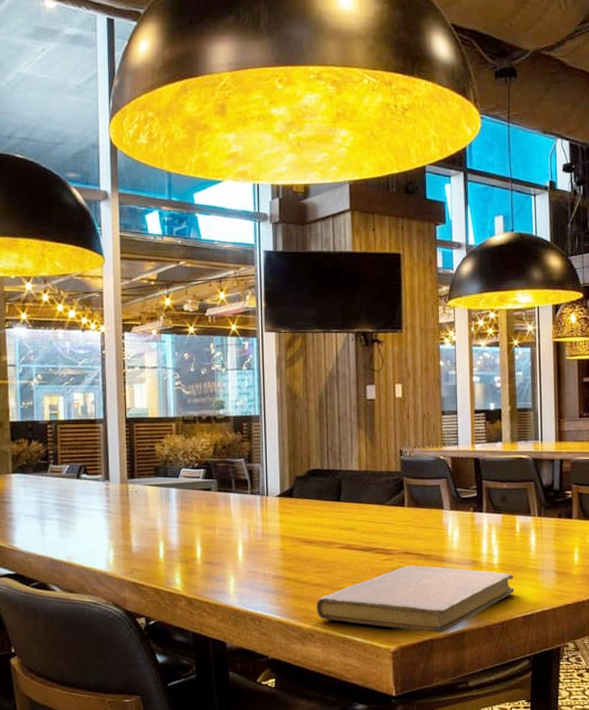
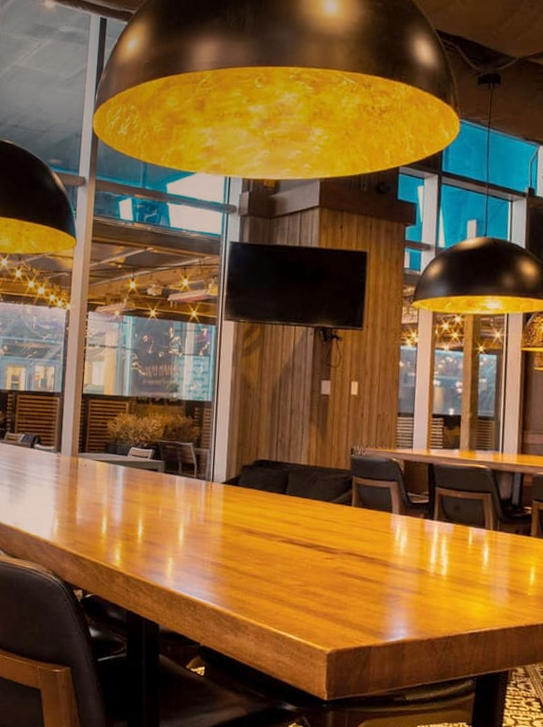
notebook: present [316,565,514,633] -> none [252,566,462,641]

